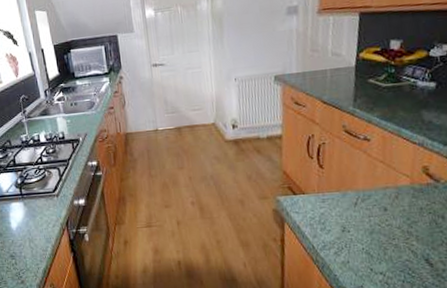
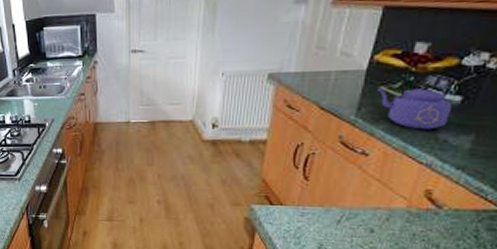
kettle: none [366,63,430,114] -> present [376,72,453,130]

